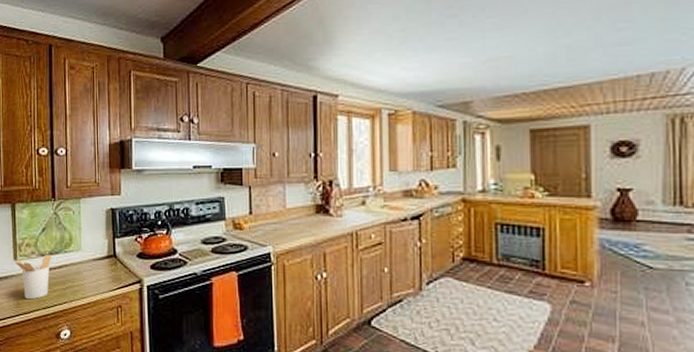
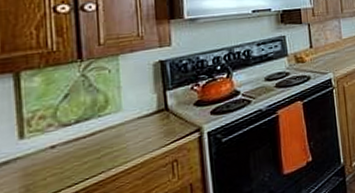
utensil holder: present [14,254,51,300] -> none [19,122,79,182]

